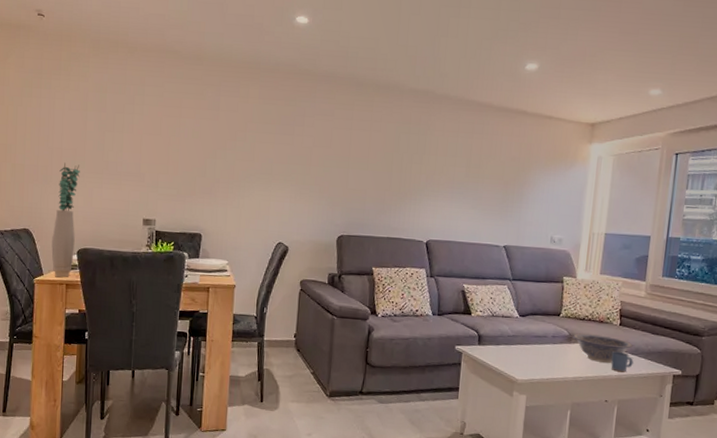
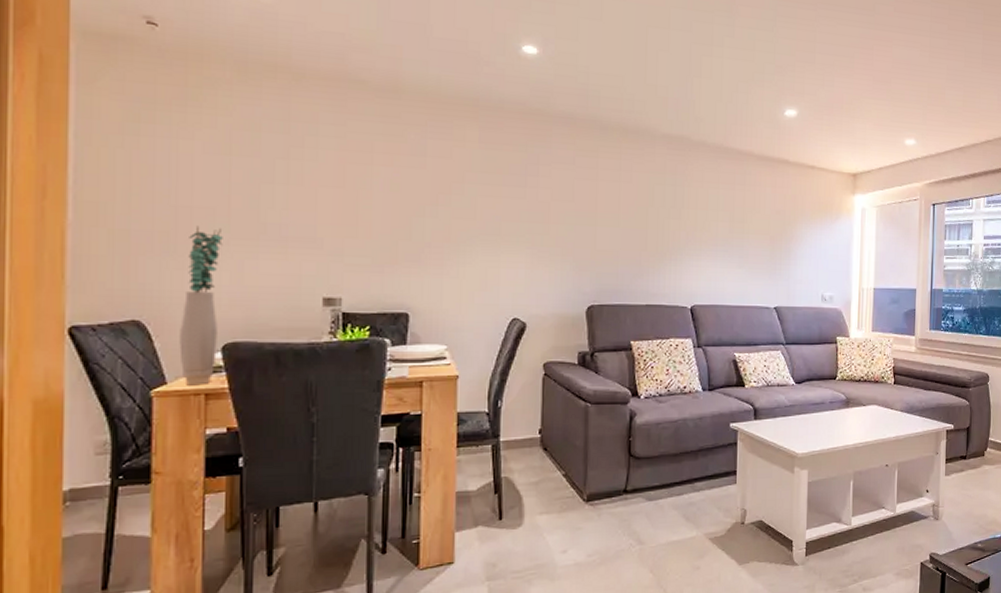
decorative bowl: present [573,333,633,363] -> none [850,396,908,425]
mug: present [611,350,634,372] -> none [888,411,909,433]

